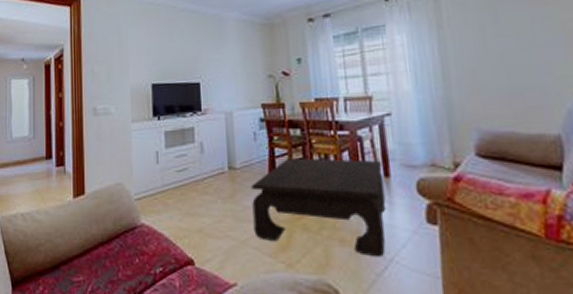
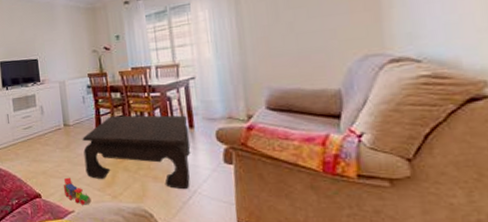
toy train: none [223,237,260,276] -> present [63,177,91,205]

